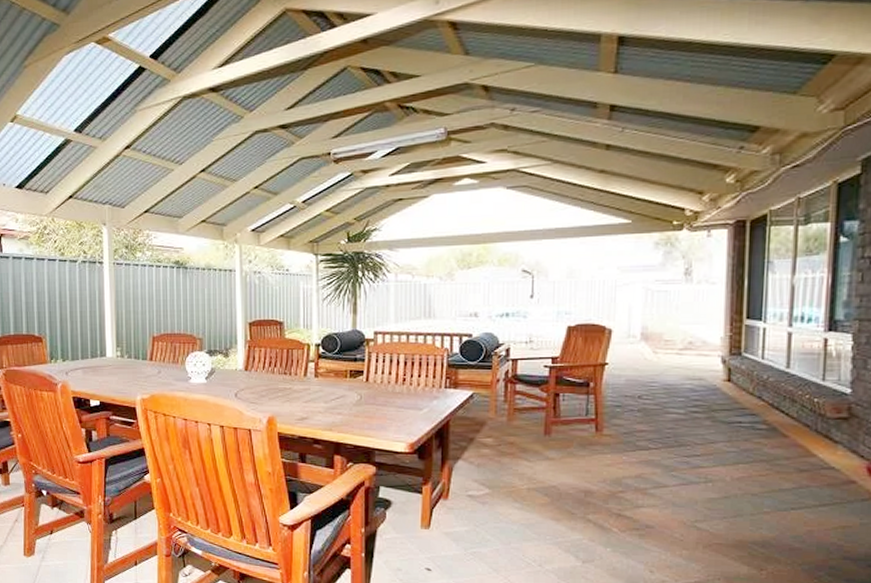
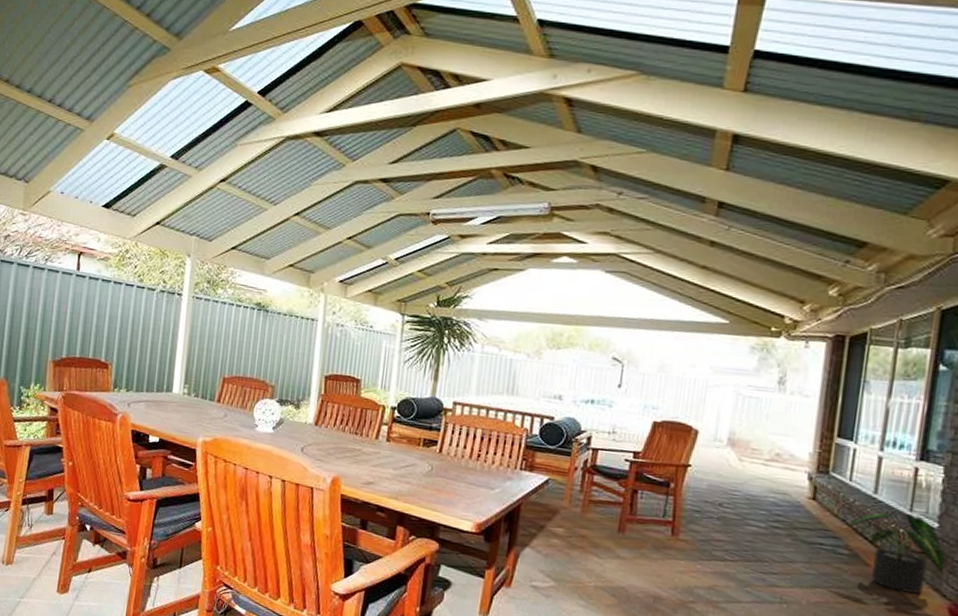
potted plant: none [763,384,861,458] -> present [846,512,946,595]

